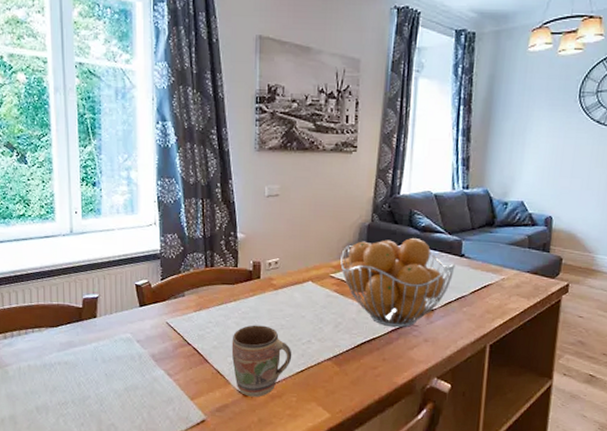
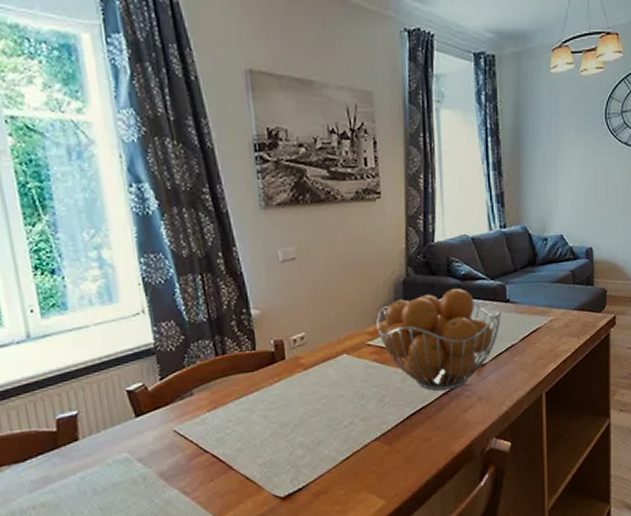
mug: present [231,325,292,397] -> none [259,413,334,500]

